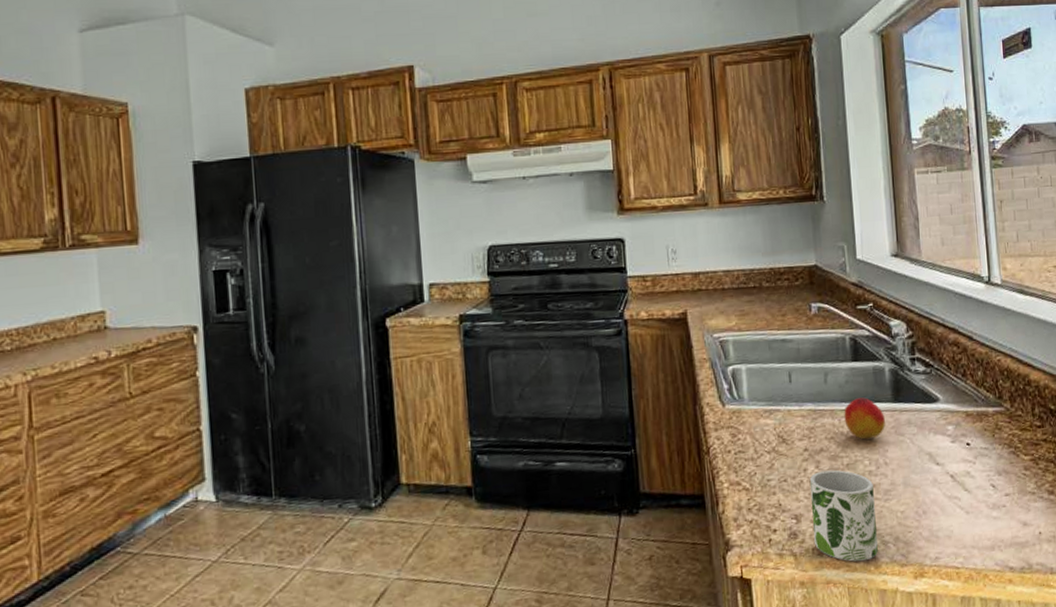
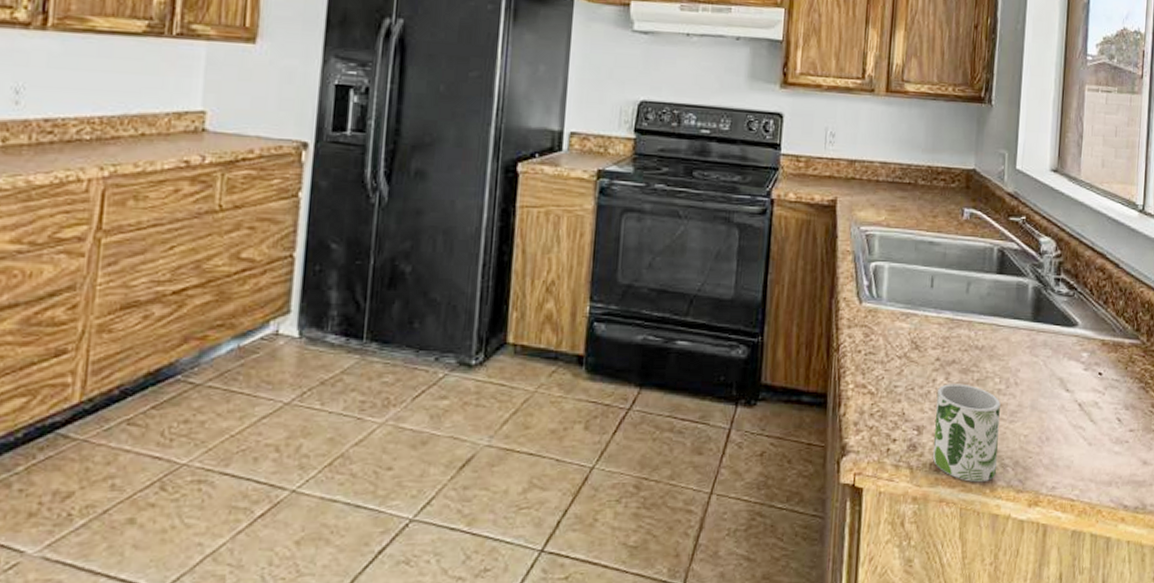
peach: present [844,397,885,440] -> none [981,312,1022,356]

